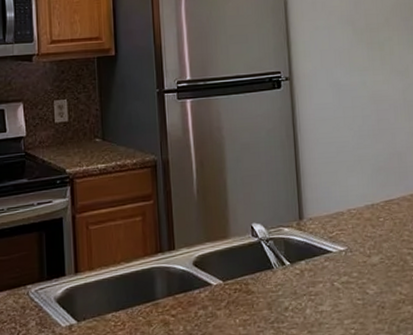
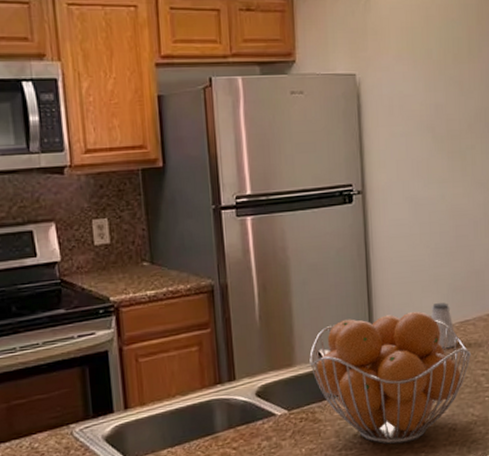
fruit basket: none [243,189,397,319] -> present [309,311,472,444]
saltshaker: none [356,181,382,227] -> present [431,302,457,349]

